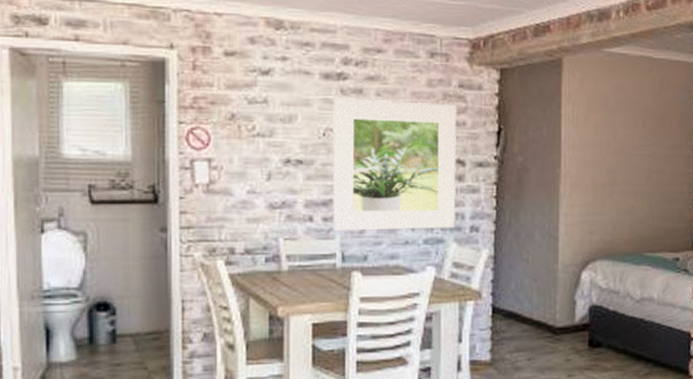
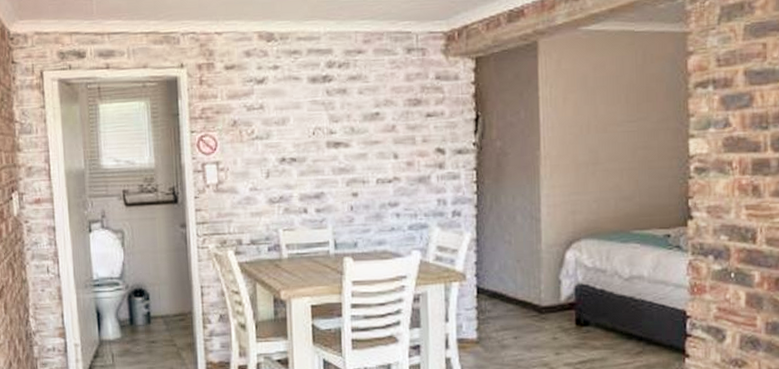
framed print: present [333,98,456,231] -> none [320,96,438,221]

